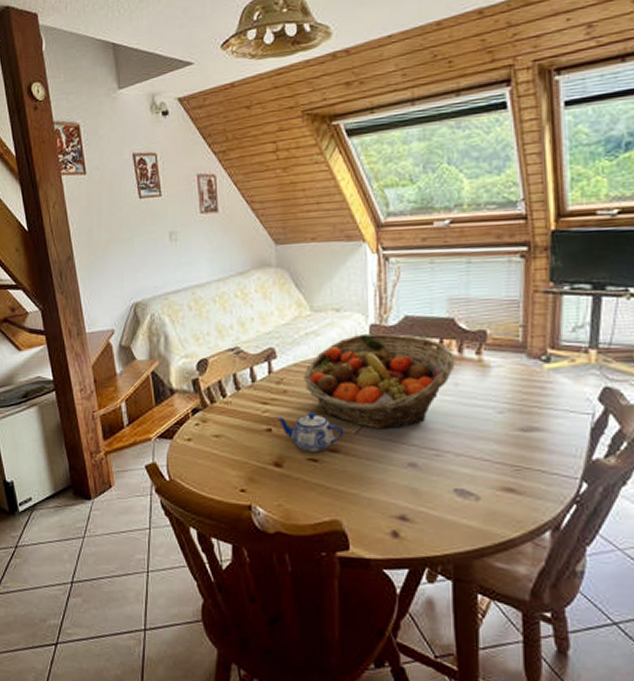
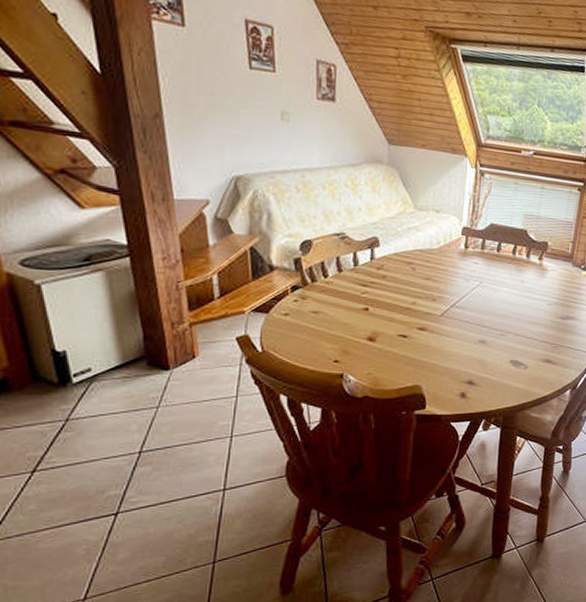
teapot: present [276,413,344,452] -> none [374,296,432,330]
fruit basket: present [302,333,455,429] -> none [401,233,524,313]

